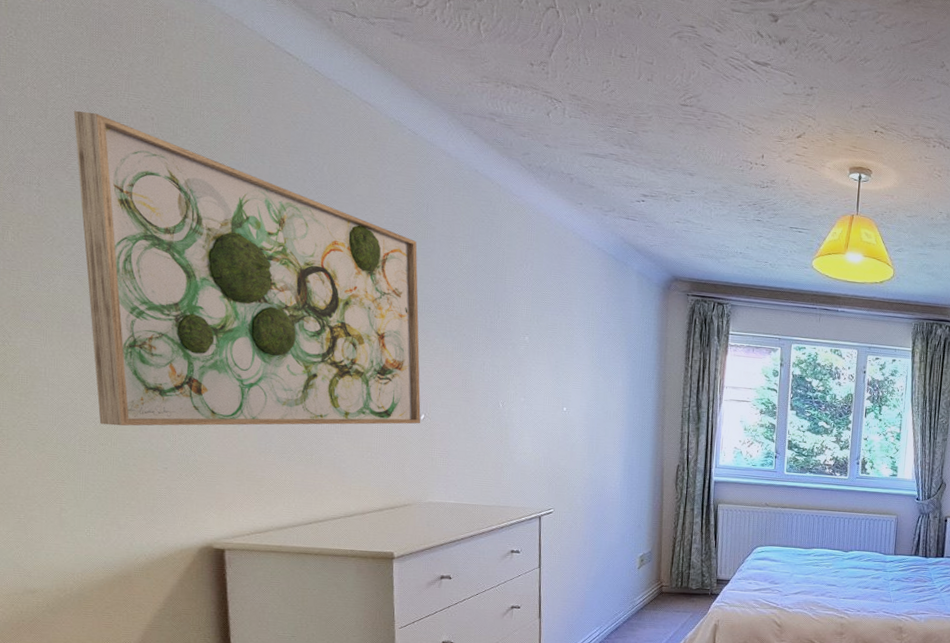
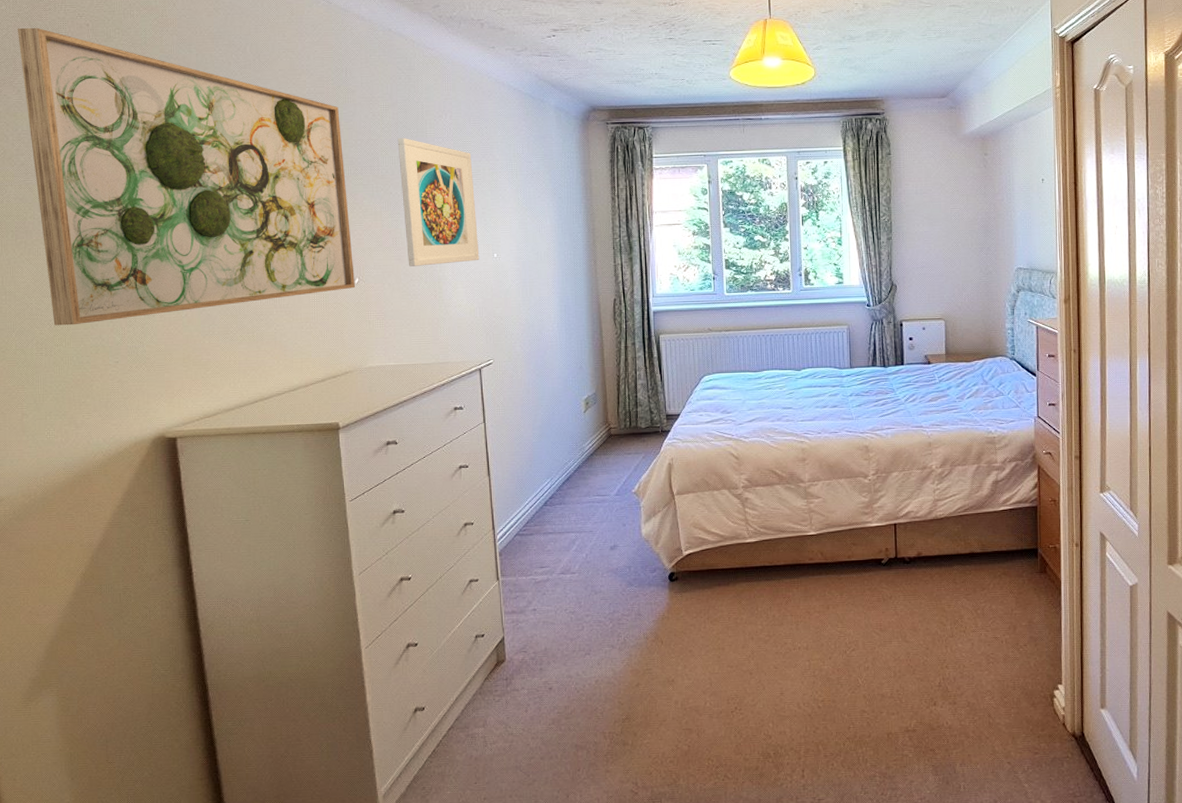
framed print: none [475,281,550,412] -> present [397,138,480,266]

